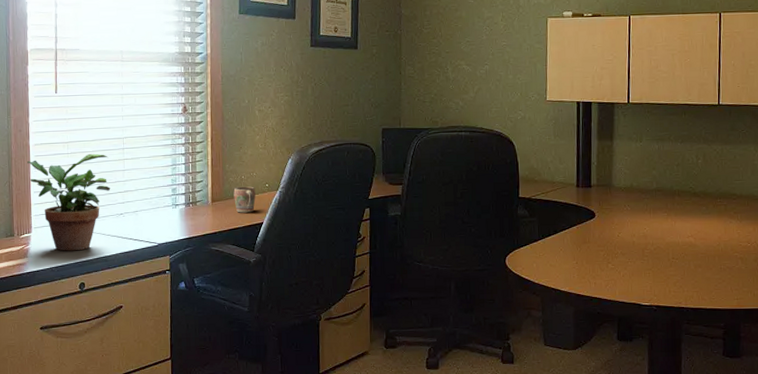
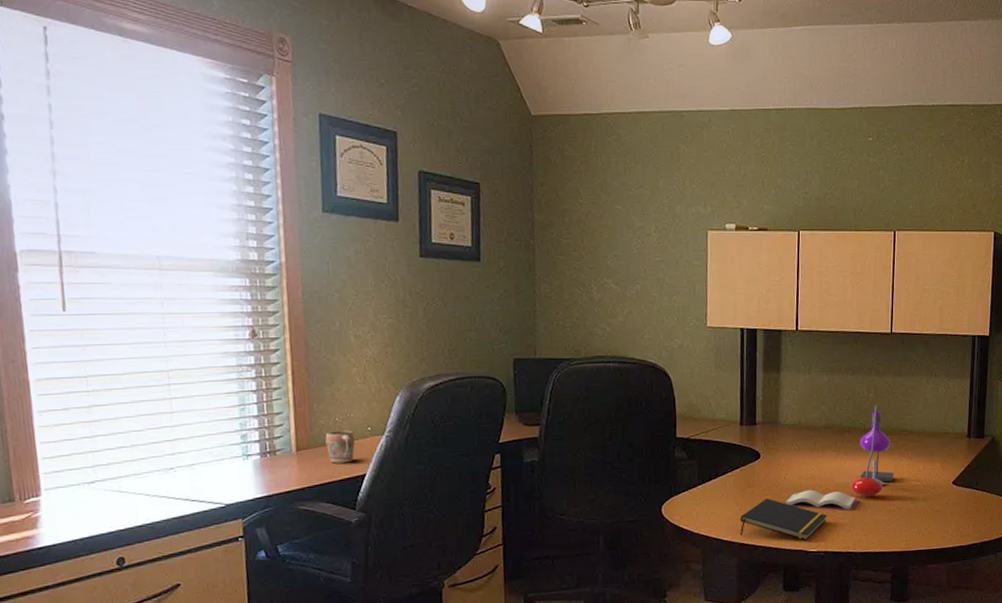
potted plant: present [27,153,111,251] -> none [27,391,154,519]
notepad: none [576,254,659,295] -> present [739,498,827,541]
desk lamp: none [617,171,724,269] -> present [784,405,894,511]

